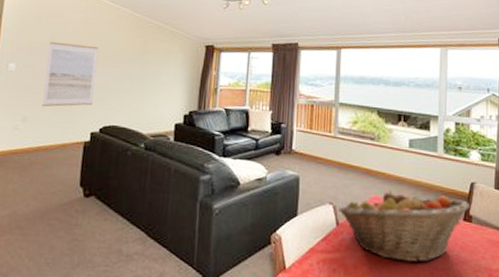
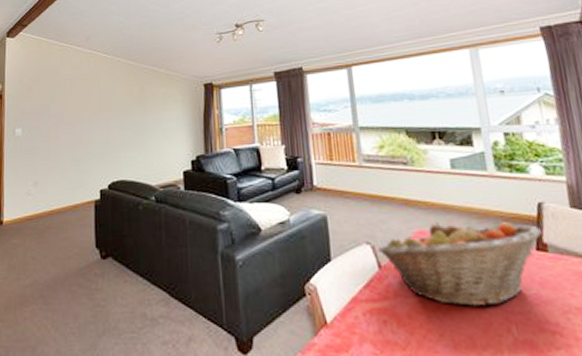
wall art: present [42,41,99,107] -> none [50,100,99,169]

